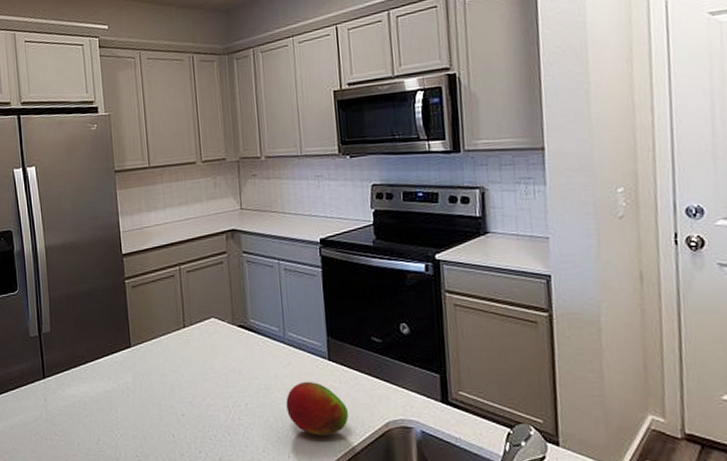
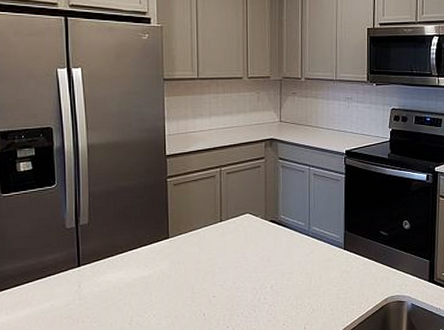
fruit: present [286,381,348,436] -> none [306,266,356,310]

